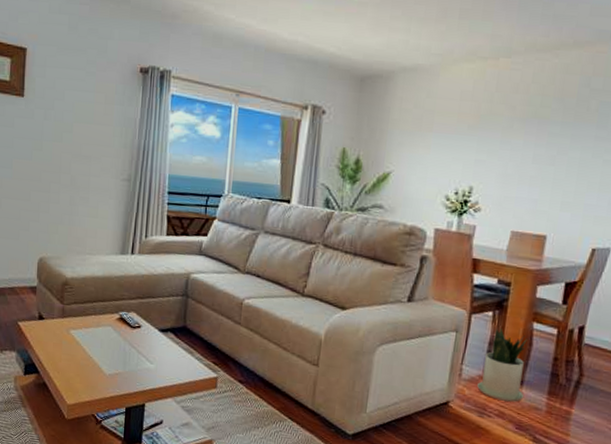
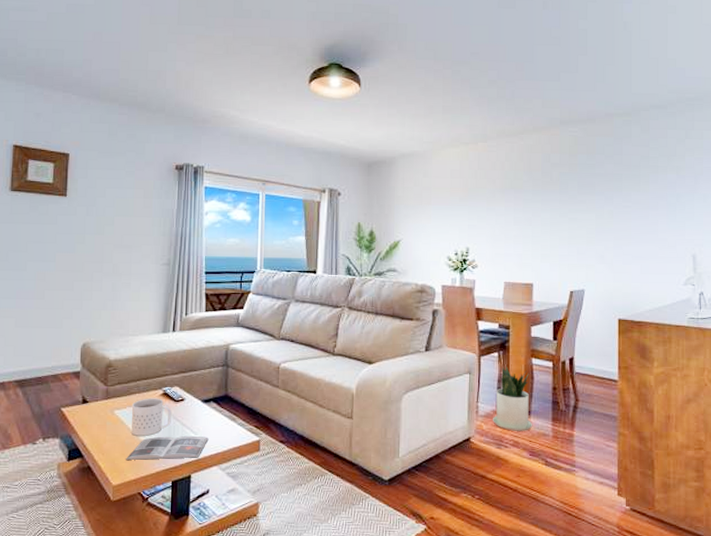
magazine: none [81,361,165,388] -> present [126,435,209,460]
mug: none [87,321,128,360] -> present [131,398,172,436]

